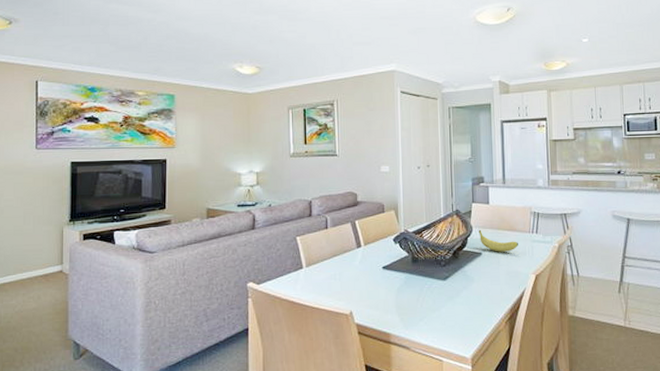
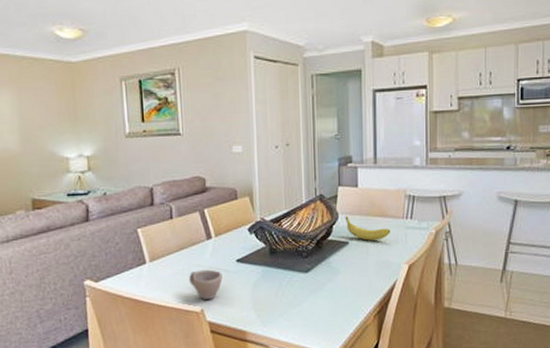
cup: none [340,275,370,304] -> present [189,269,223,300]

